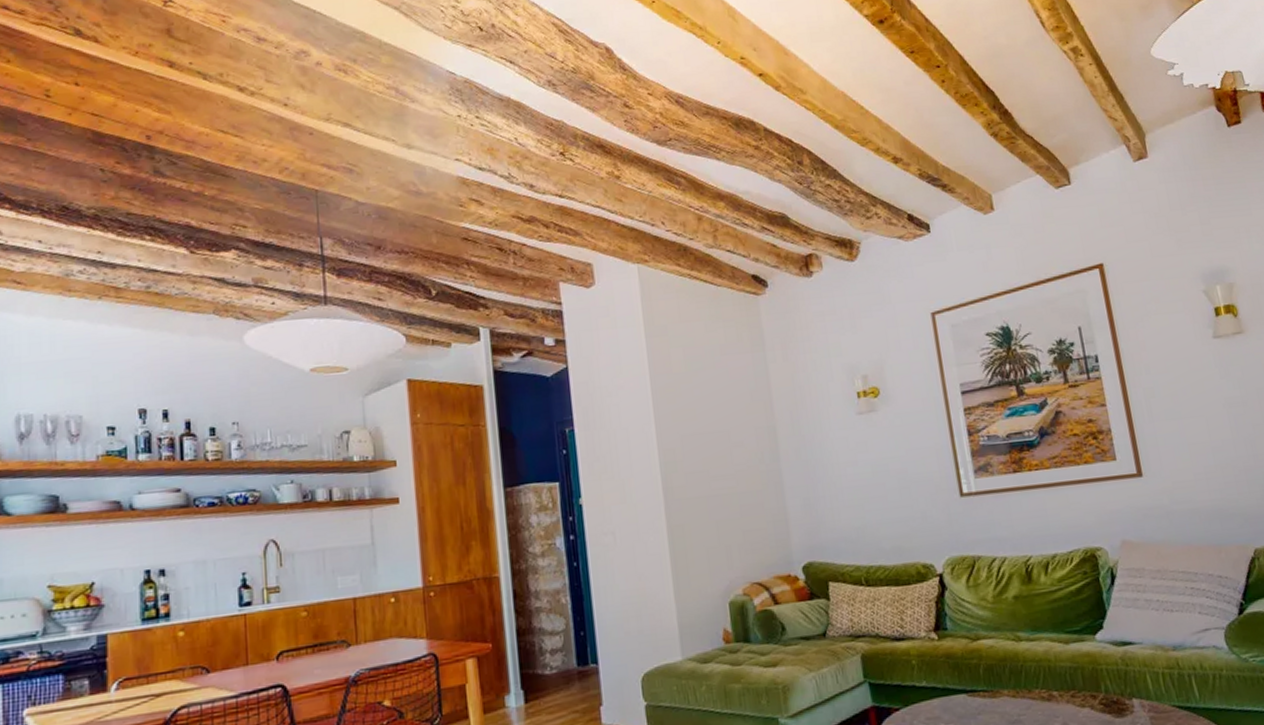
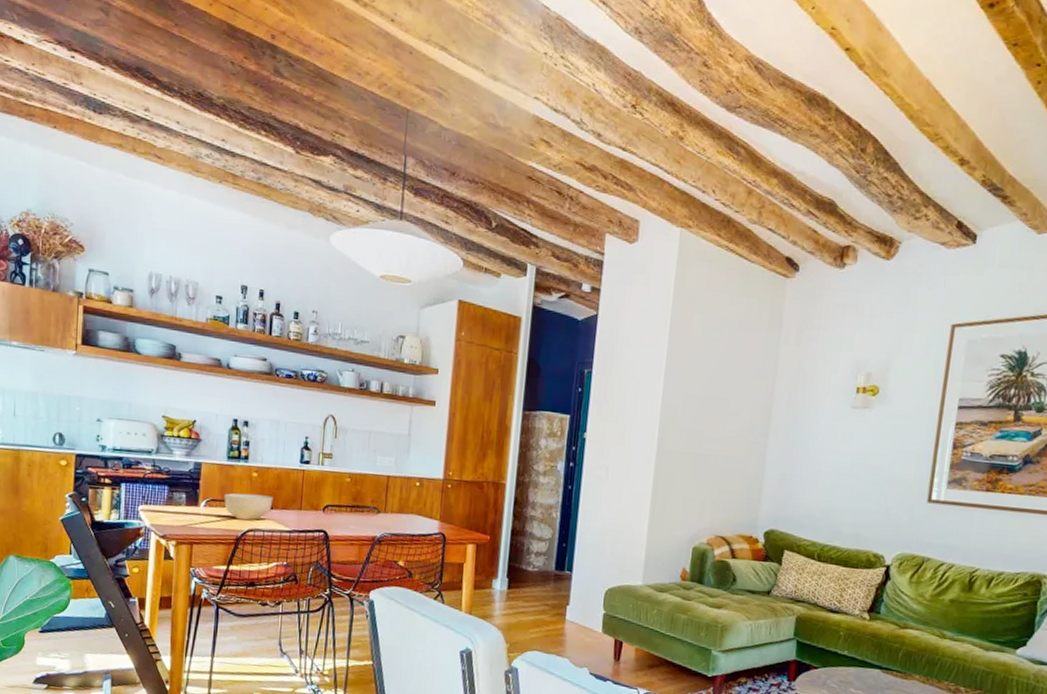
bowl: none [141,656,209,697] -> present [223,493,273,521]

